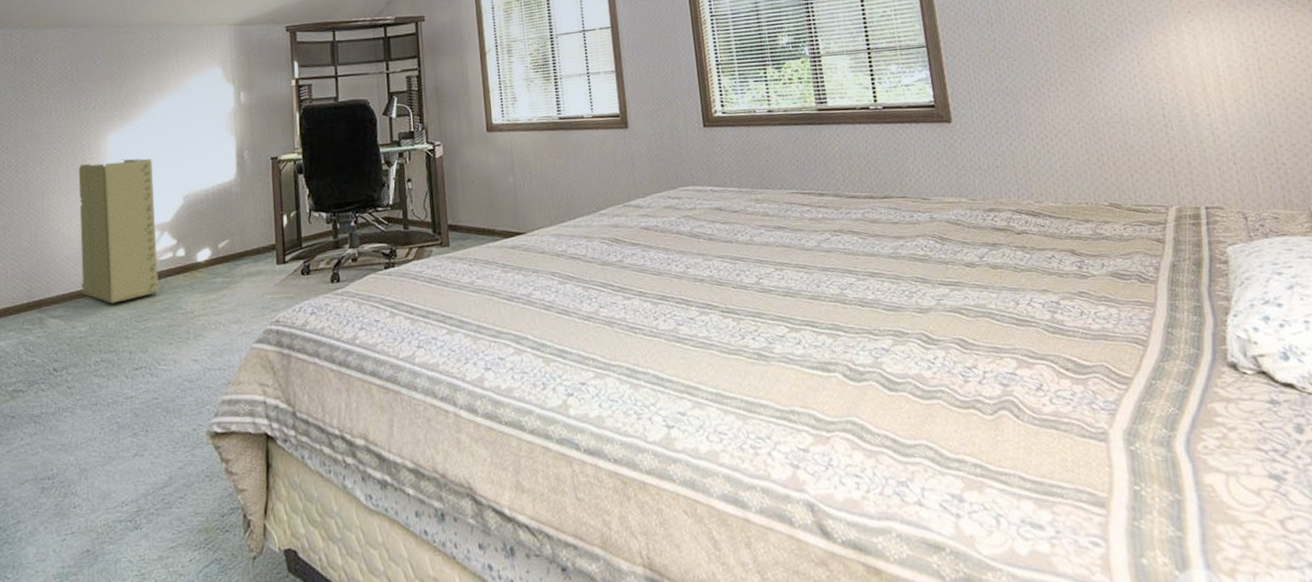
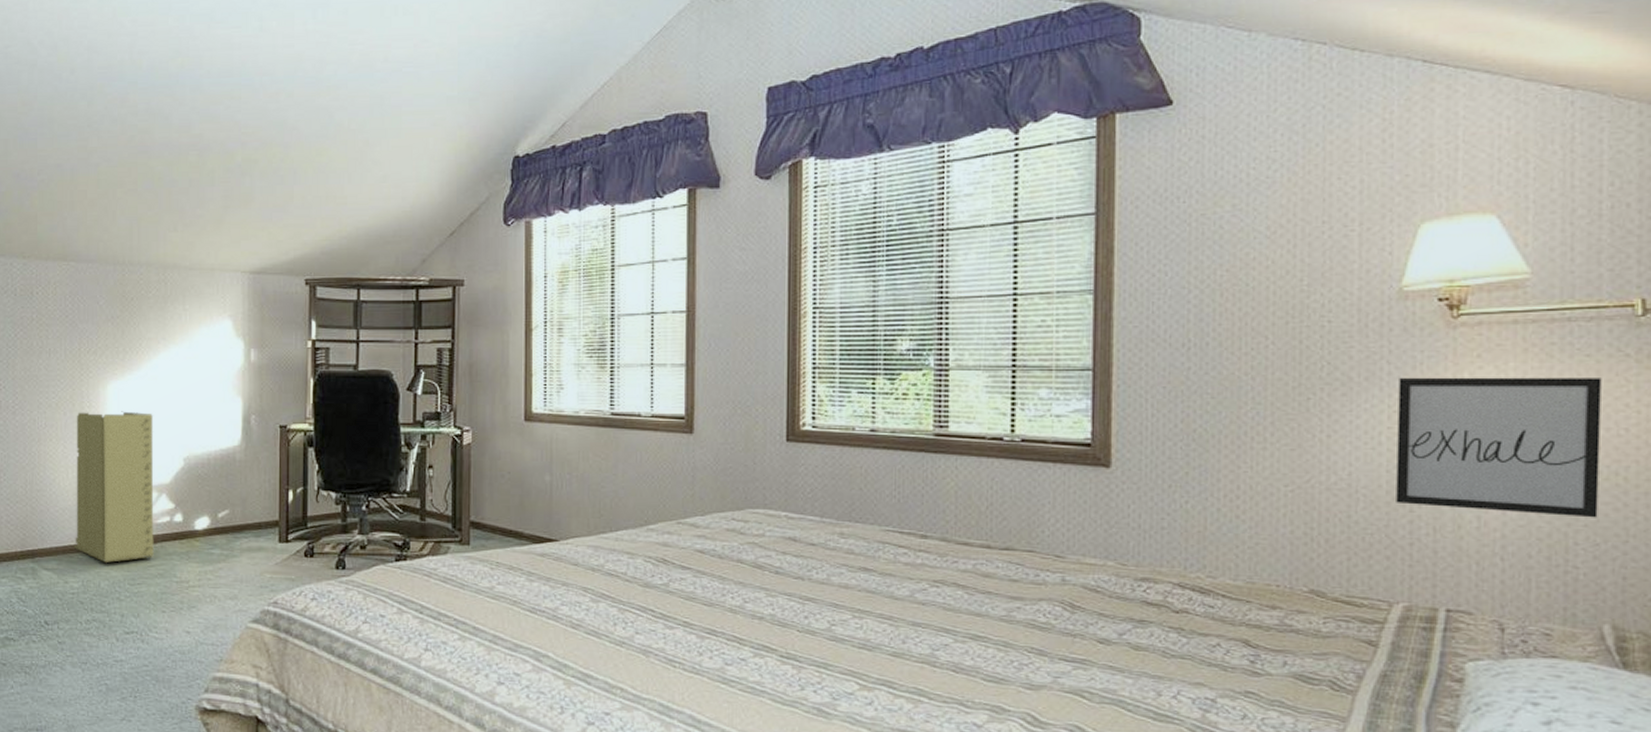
wall art: none [1139,21,1290,129] -> present [1396,377,1602,518]

